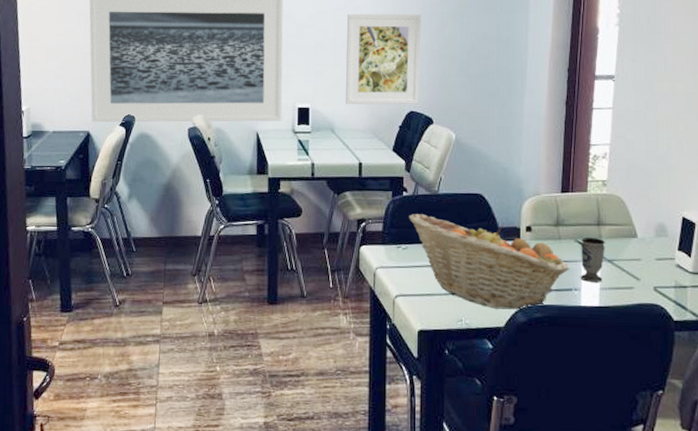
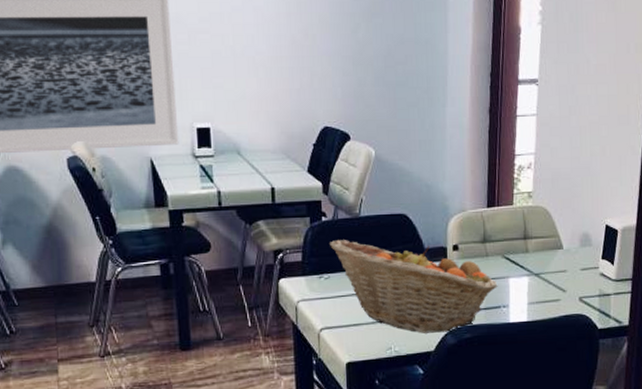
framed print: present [346,13,421,105] -> none [246,15,334,123]
cup: present [580,237,605,282] -> none [508,251,532,298]

